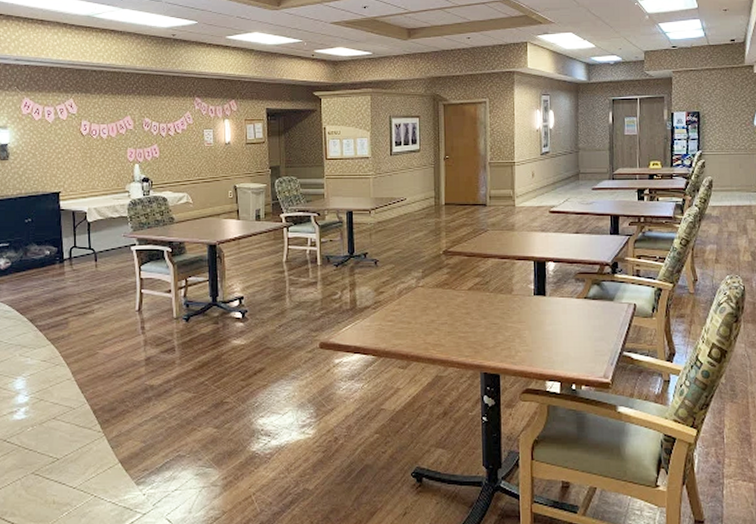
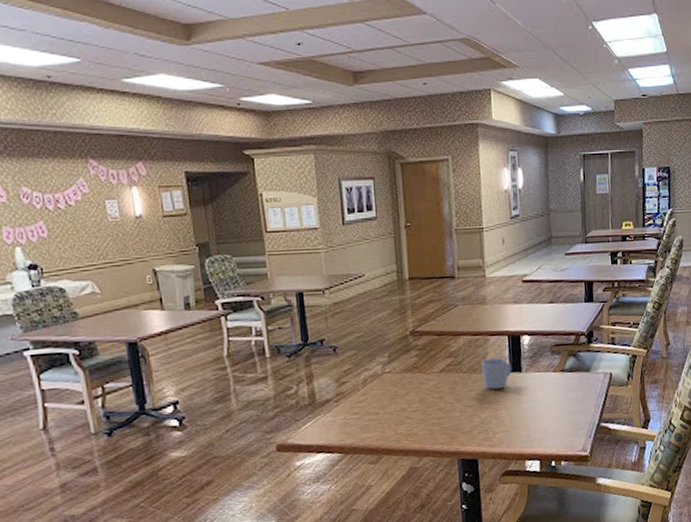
mug: none [507,281,536,310] -> present [481,358,512,390]

